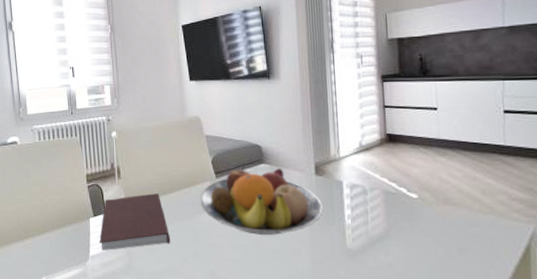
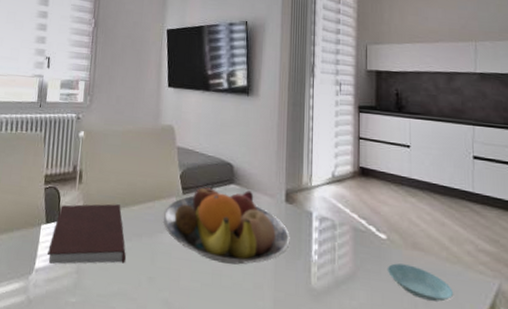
saucer: none [420,219,488,249] -> present [387,263,454,302]

